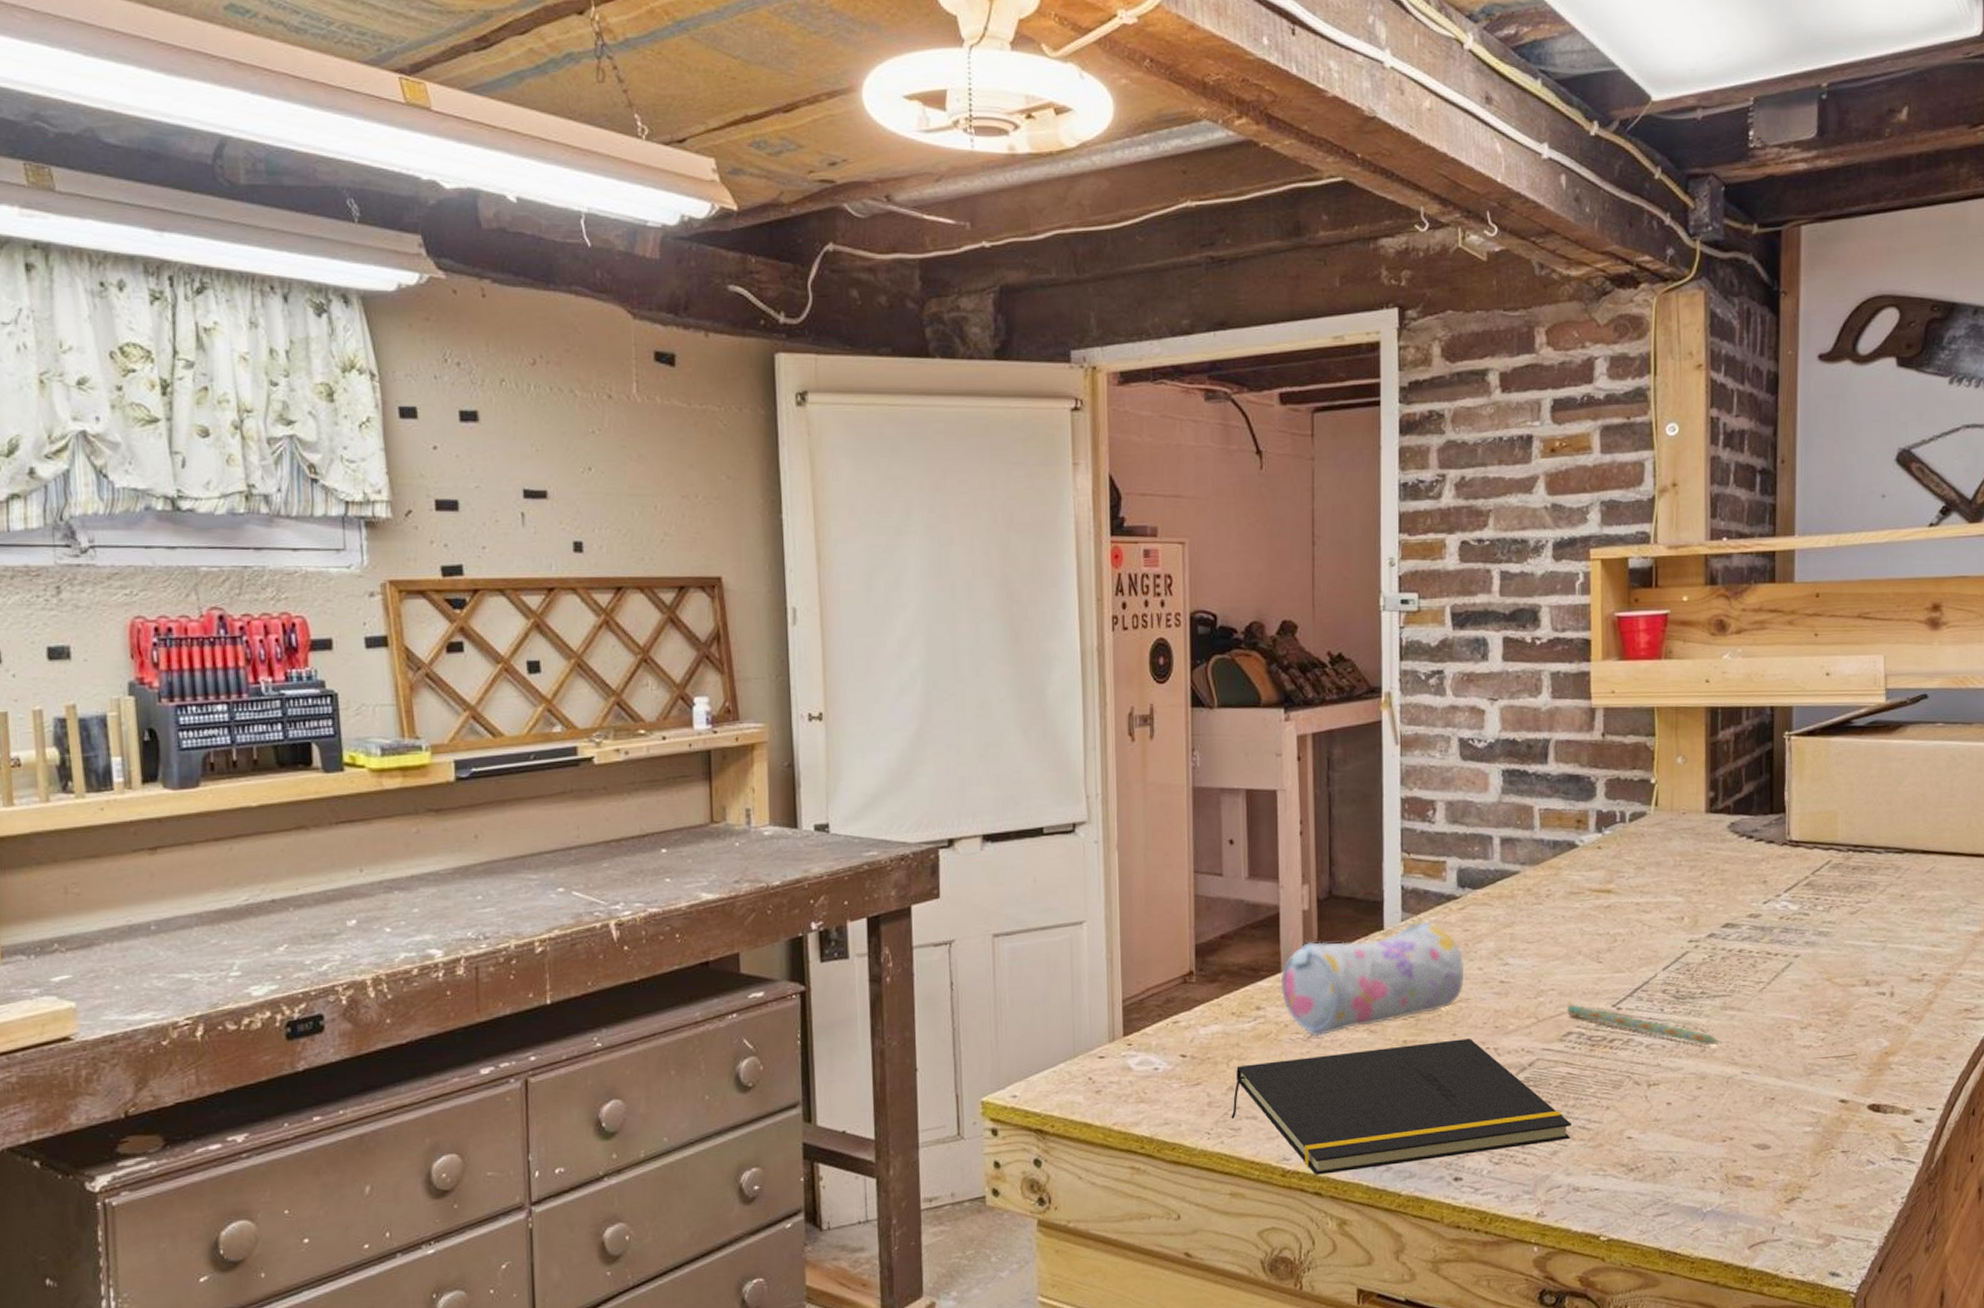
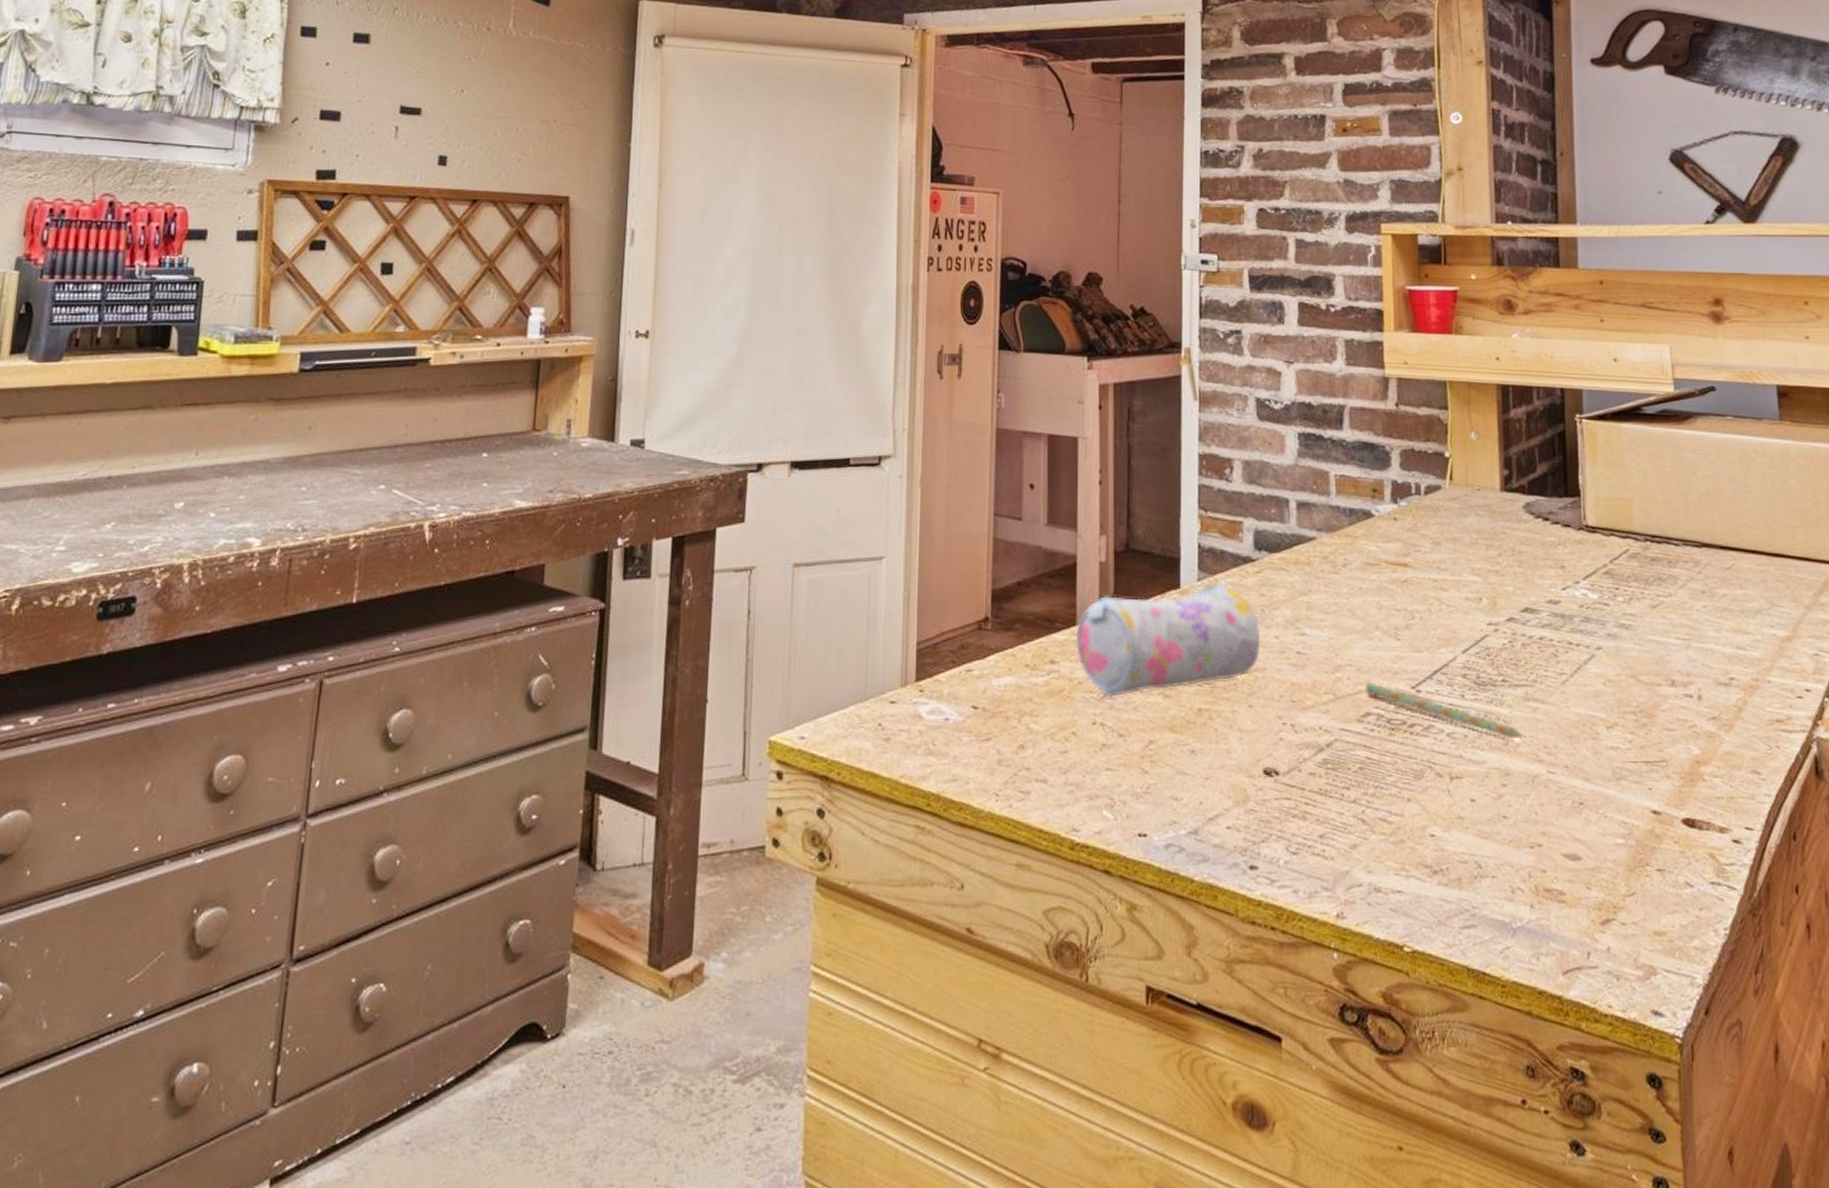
notepad: present [1231,1038,1572,1175] -> none [1020,711,1373,851]

